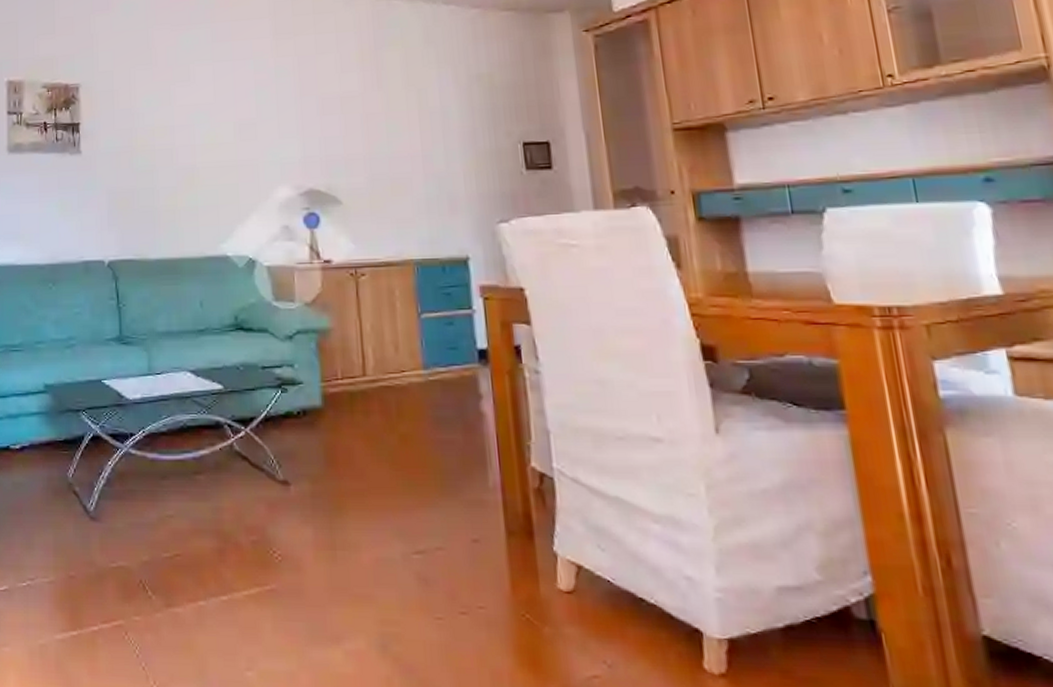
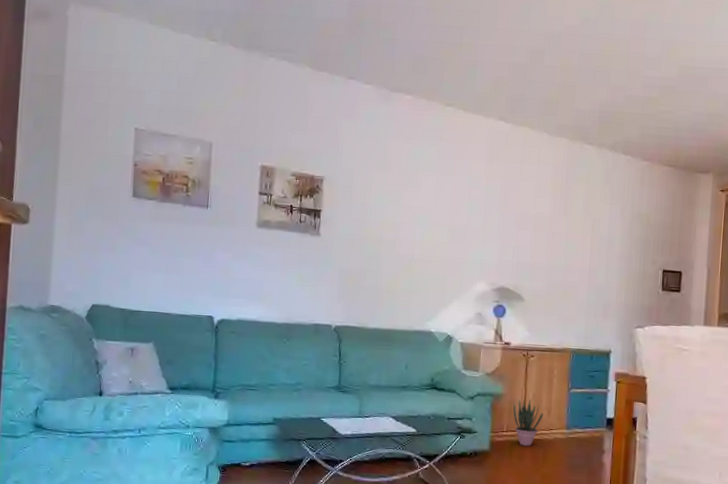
potted plant: none [345,333,389,397] -> present [513,400,544,446]

